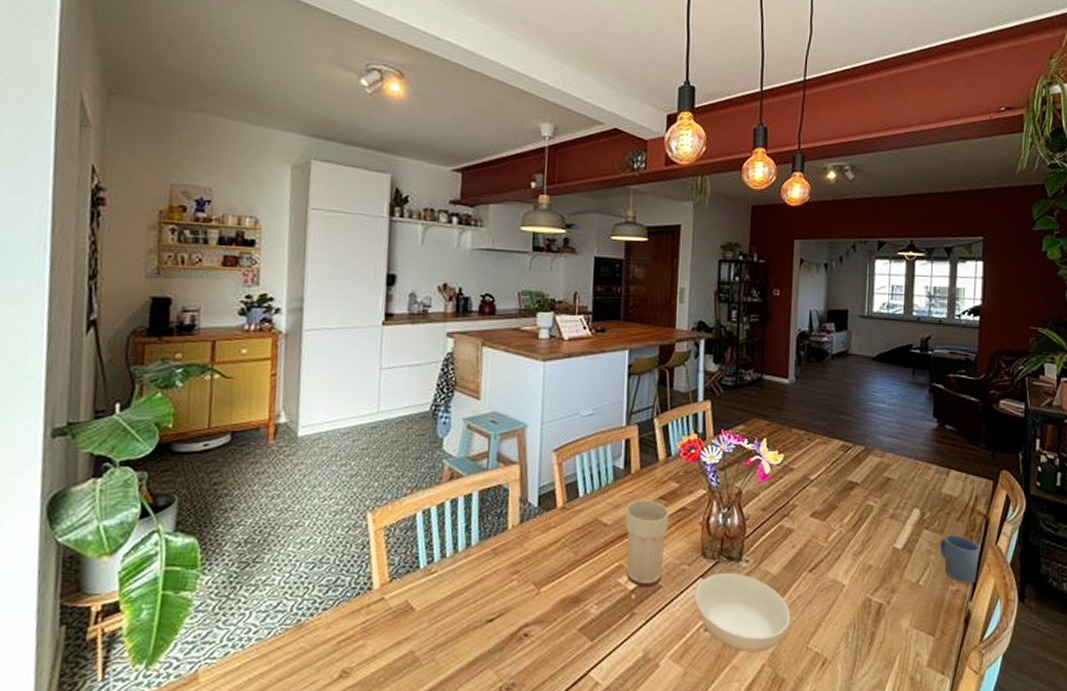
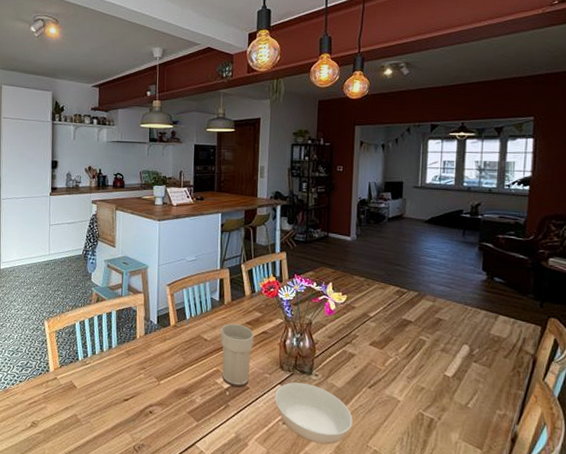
mug: present [939,535,980,583] -> none [487,369,528,411]

